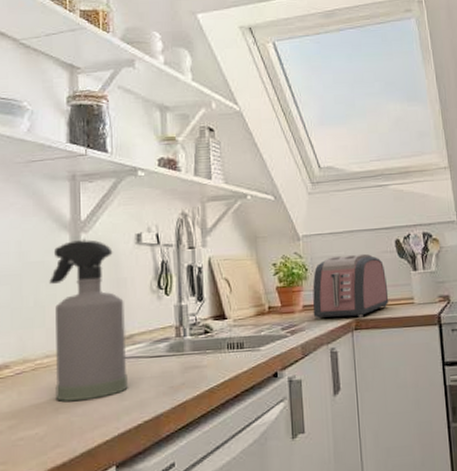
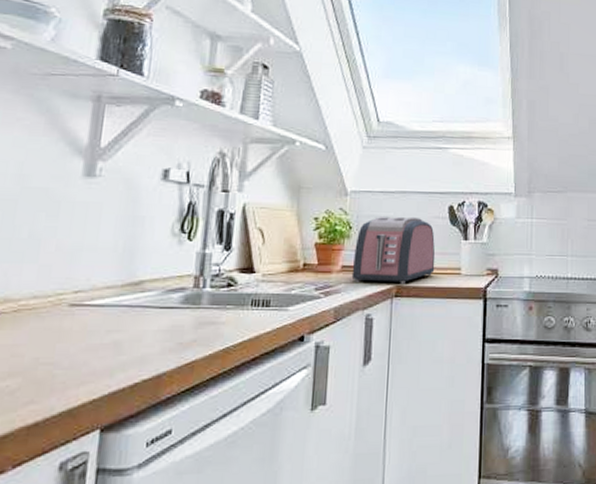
spray bottle: present [49,239,128,402] -> none [38,168,138,352]

